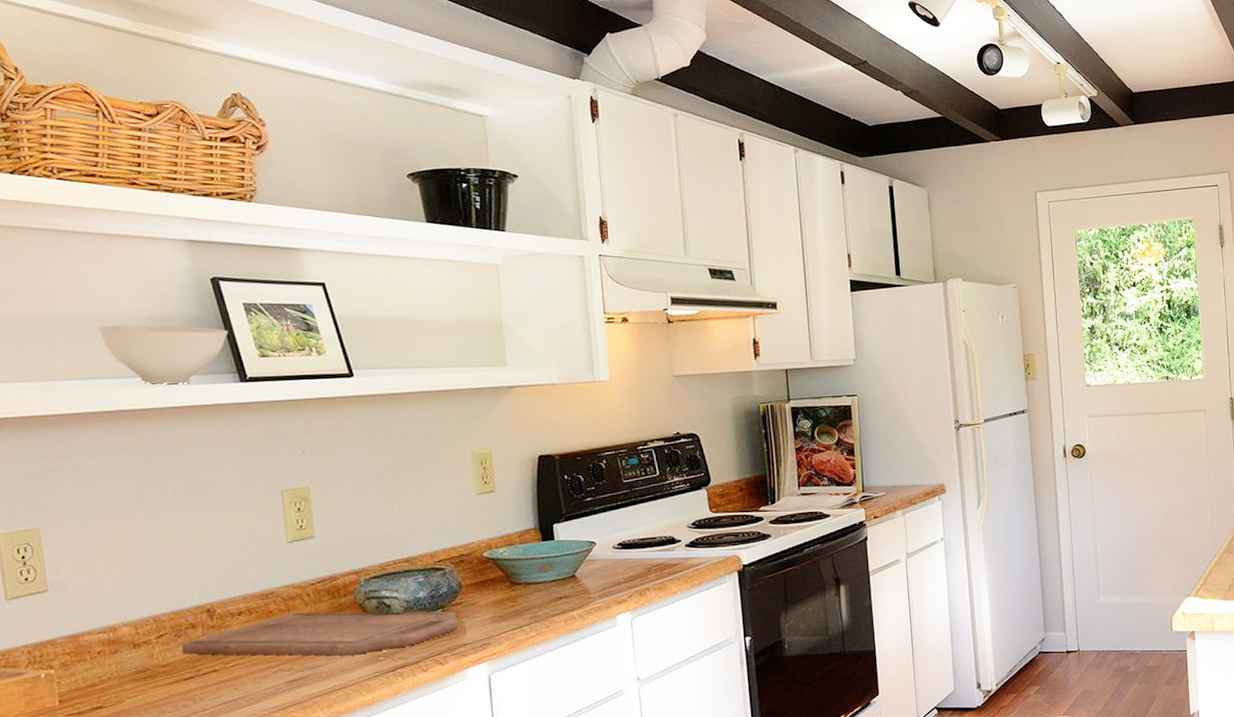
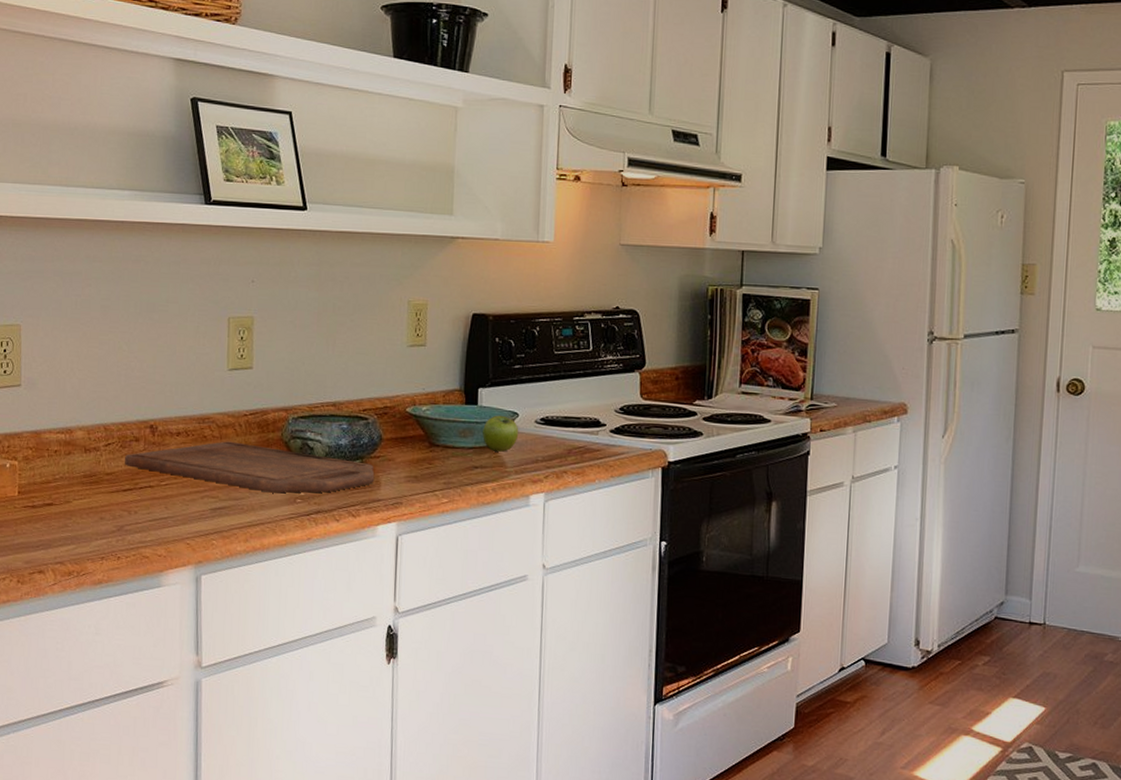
bowl: present [97,324,229,384] -> none [90,136,200,199]
fruit: none [562,546,599,581] -> present [483,415,519,452]

